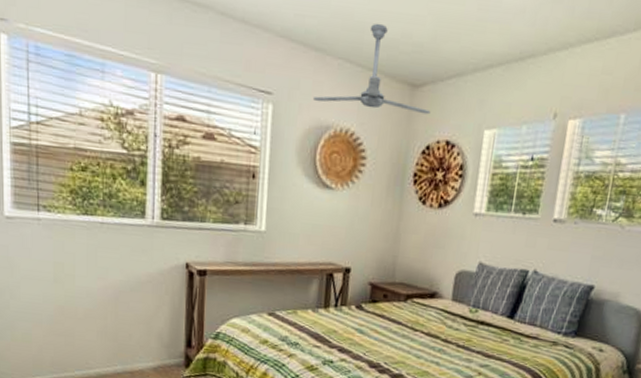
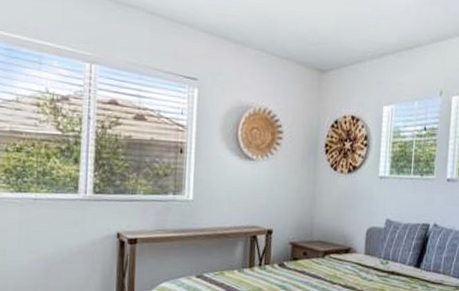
ceiling fan: present [312,23,431,115] -> none [233,20,337,95]

